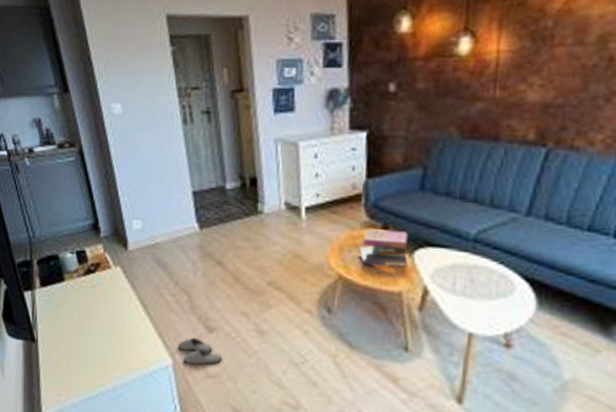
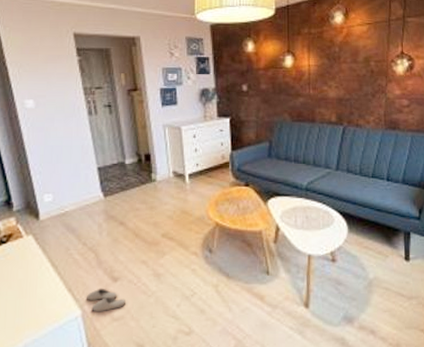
books: present [358,229,408,267] -> none [229,187,264,213]

